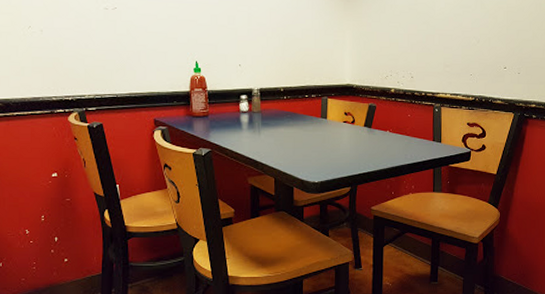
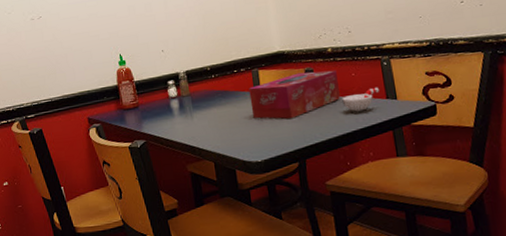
tissue box: none [316,107,396,148] -> present [249,69,340,119]
cup: none [396,129,428,149] -> present [341,87,379,112]

